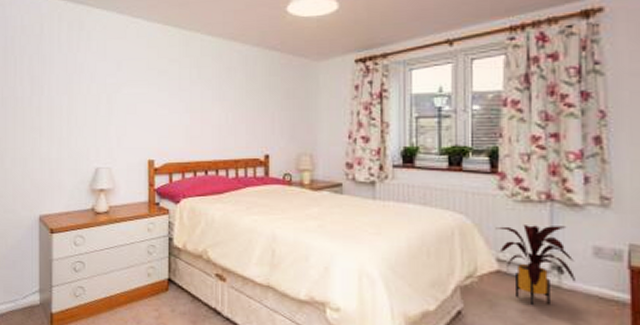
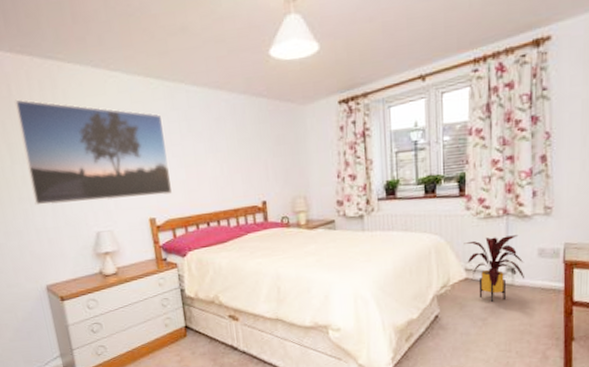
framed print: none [44,37,175,138] -> present [14,99,173,206]

